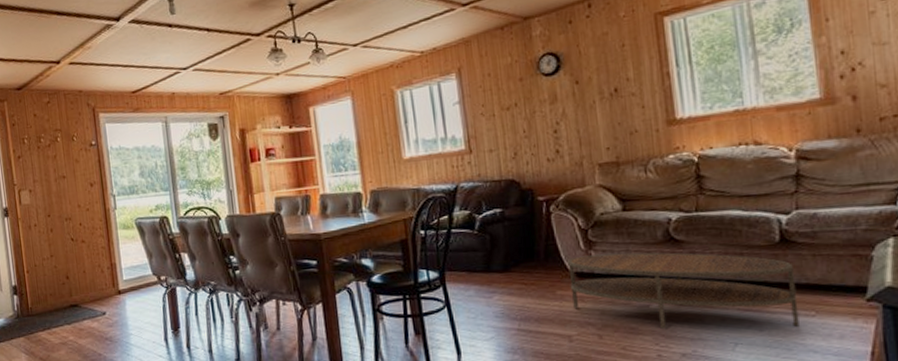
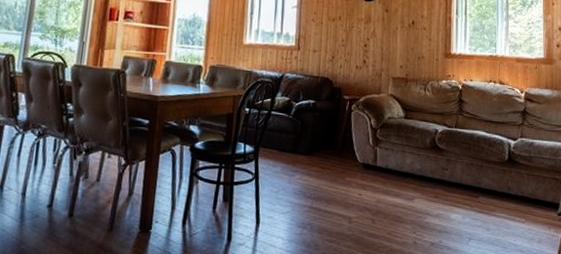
coffee table: present [568,252,800,330] -> none [357,150,515,230]

